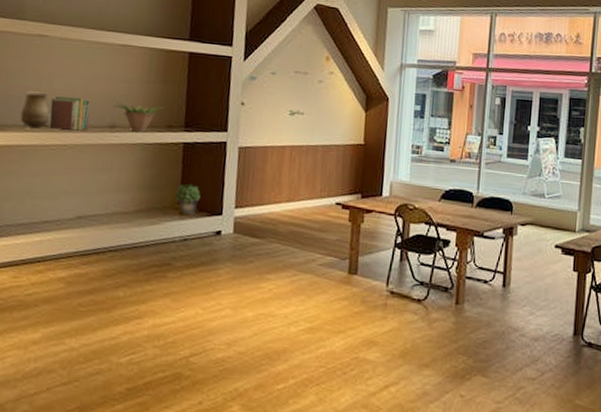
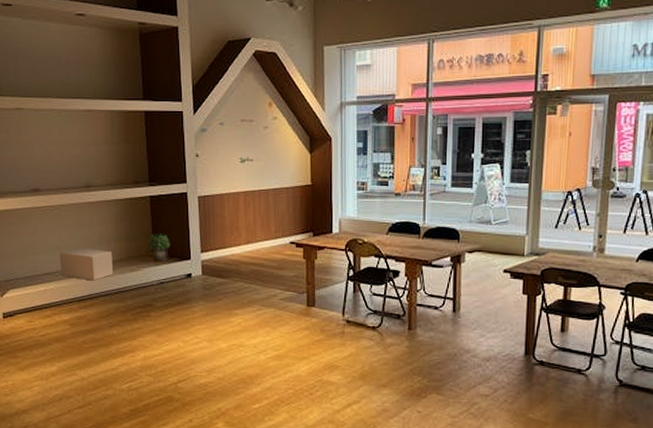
vase: present [20,91,50,129] -> none [12,160,37,193]
books: present [49,96,91,131] -> none [35,163,69,192]
cardboard box: none [63,193,131,233] -> present [59,247,114,281]
decorative plant: present [113,103,167,132] -> none [86,165,131,189]

